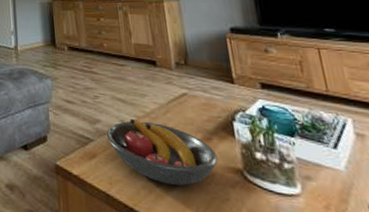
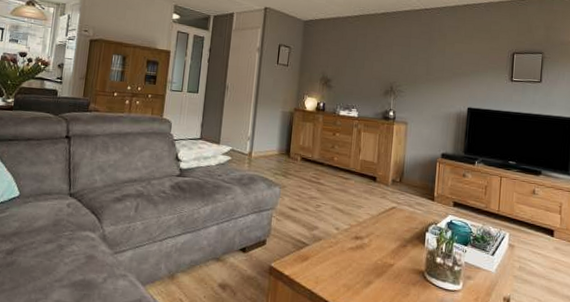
fruit bowl: present [106,118,218,186] -> none [320,226,408,284]

